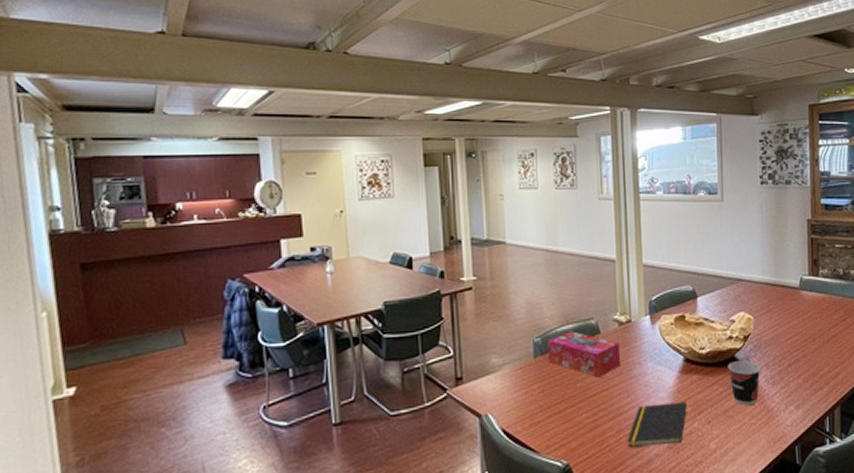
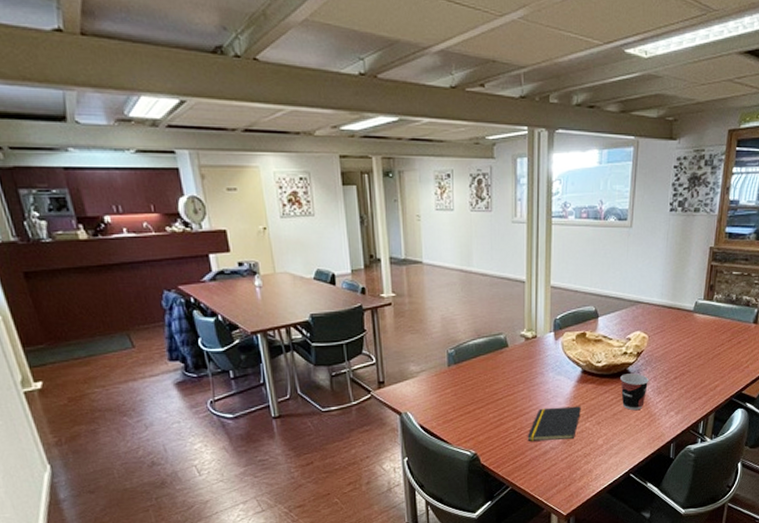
tissue box: present [547,331,620,378] -> none [459,344,524,385]

